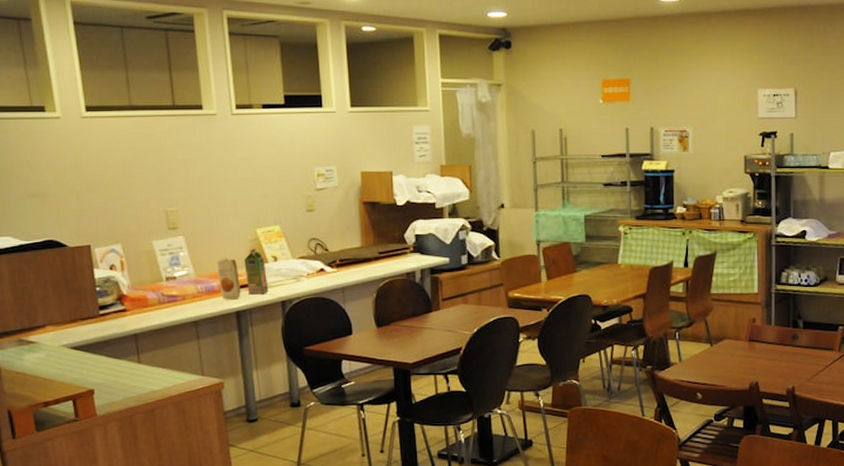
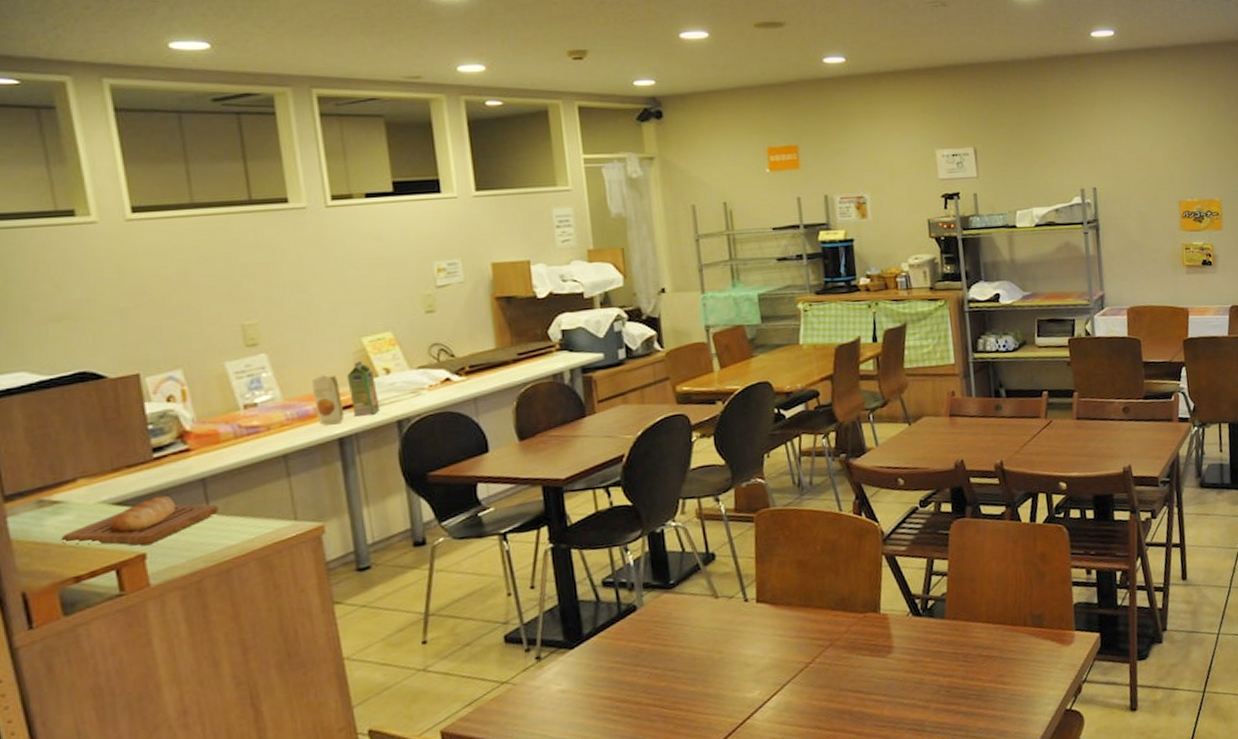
bread loaf: none [34,345,146,383] -> present [60,495,219,546]

